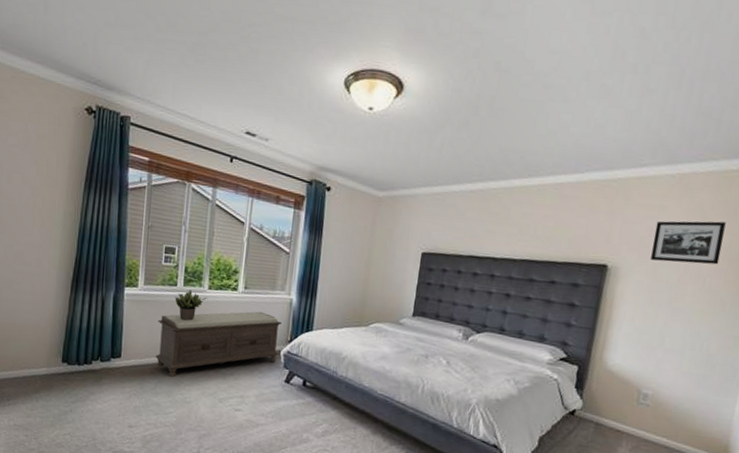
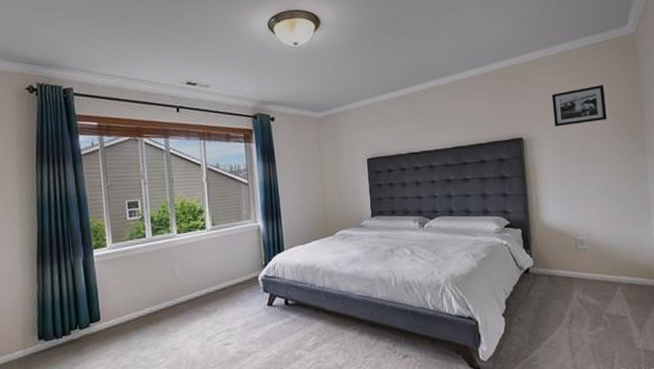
bench: present [155,311,281,377] -> none [132,243,257,328]
potted plant: present [175,290,207,321] -> none [145,238,178,269]

